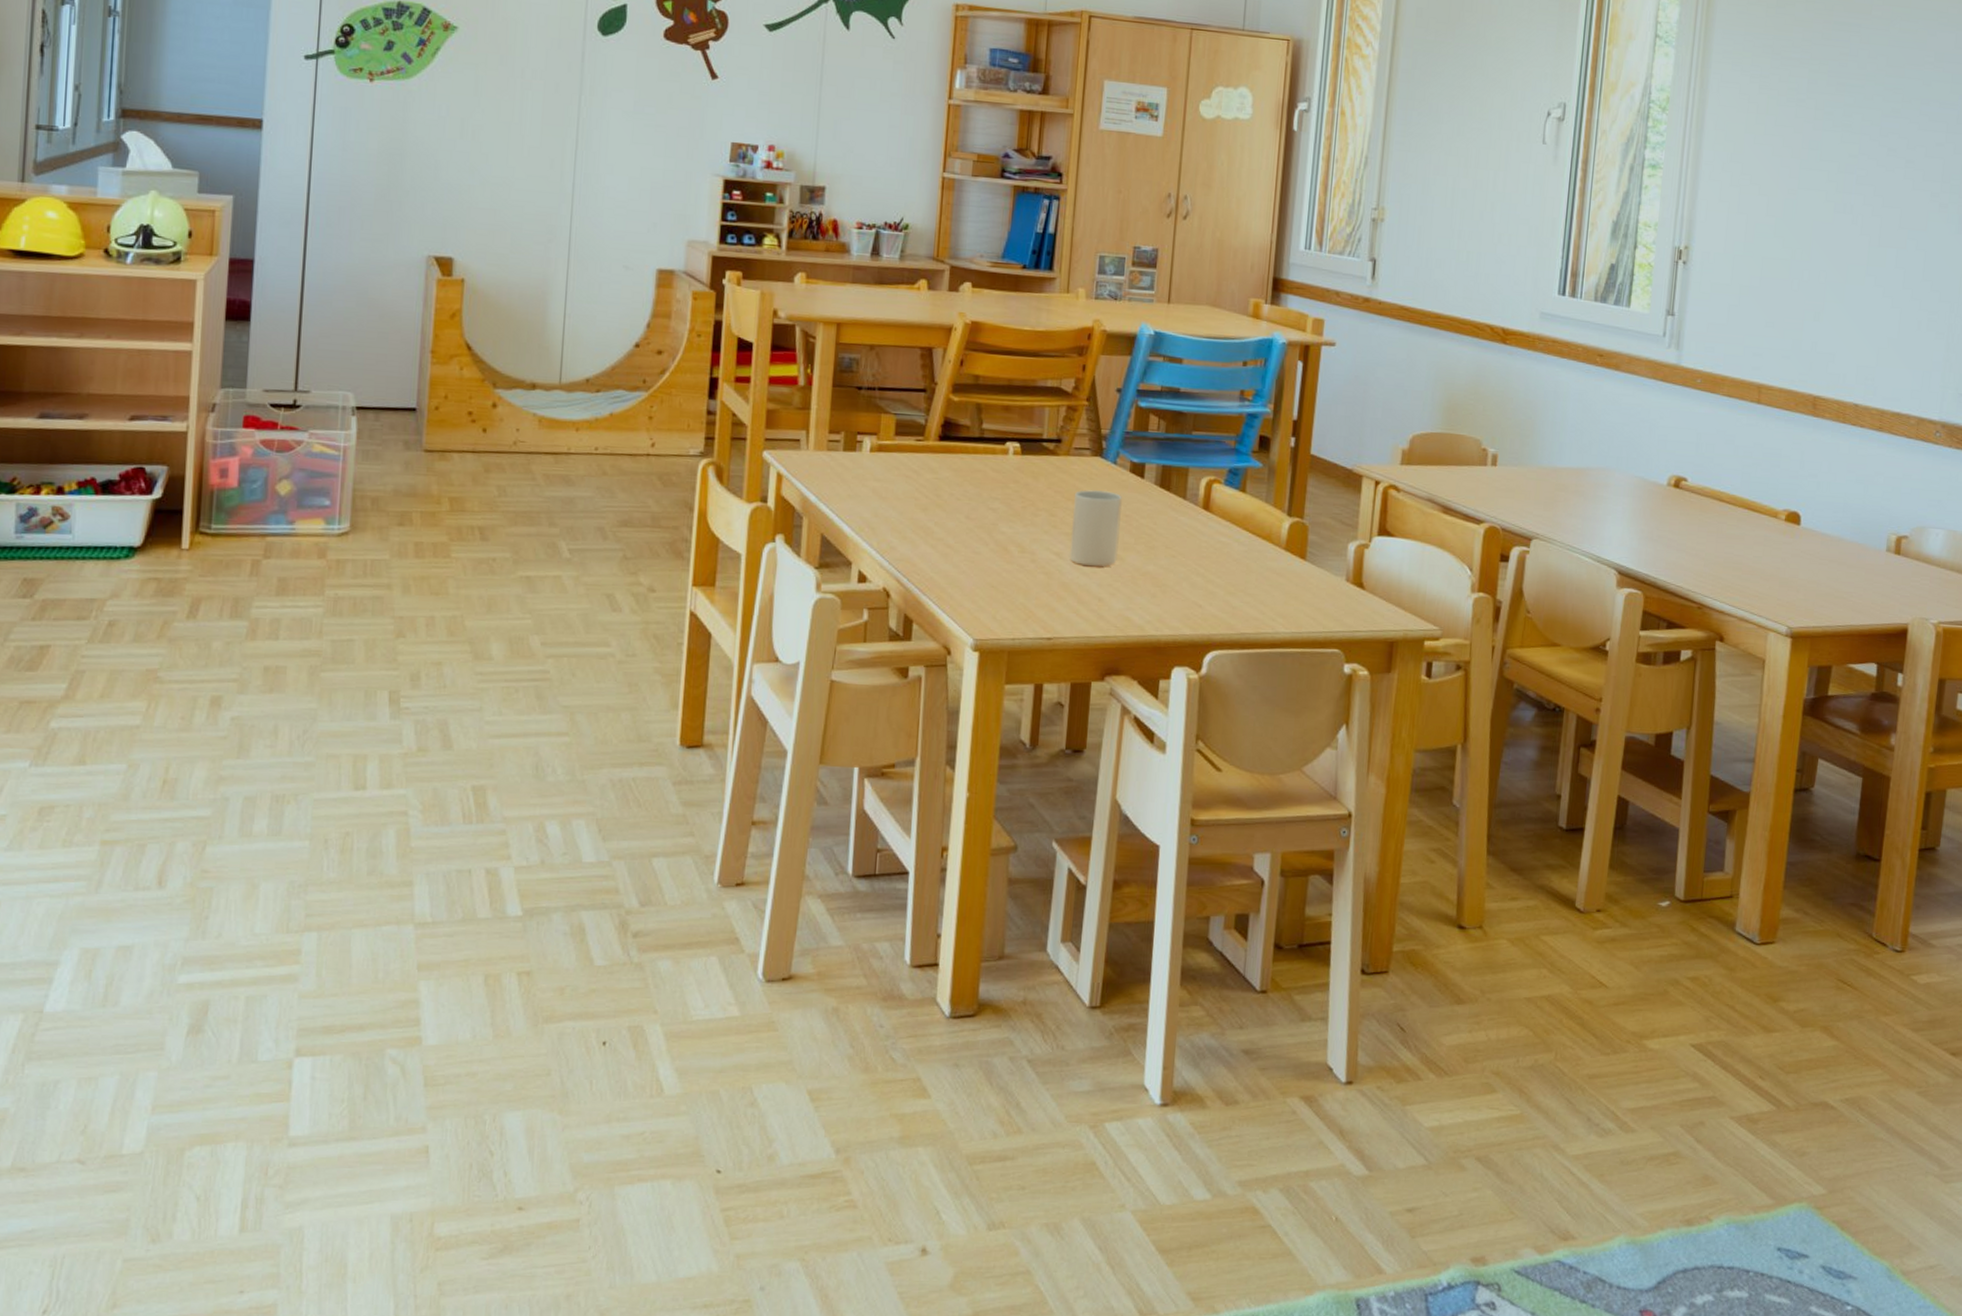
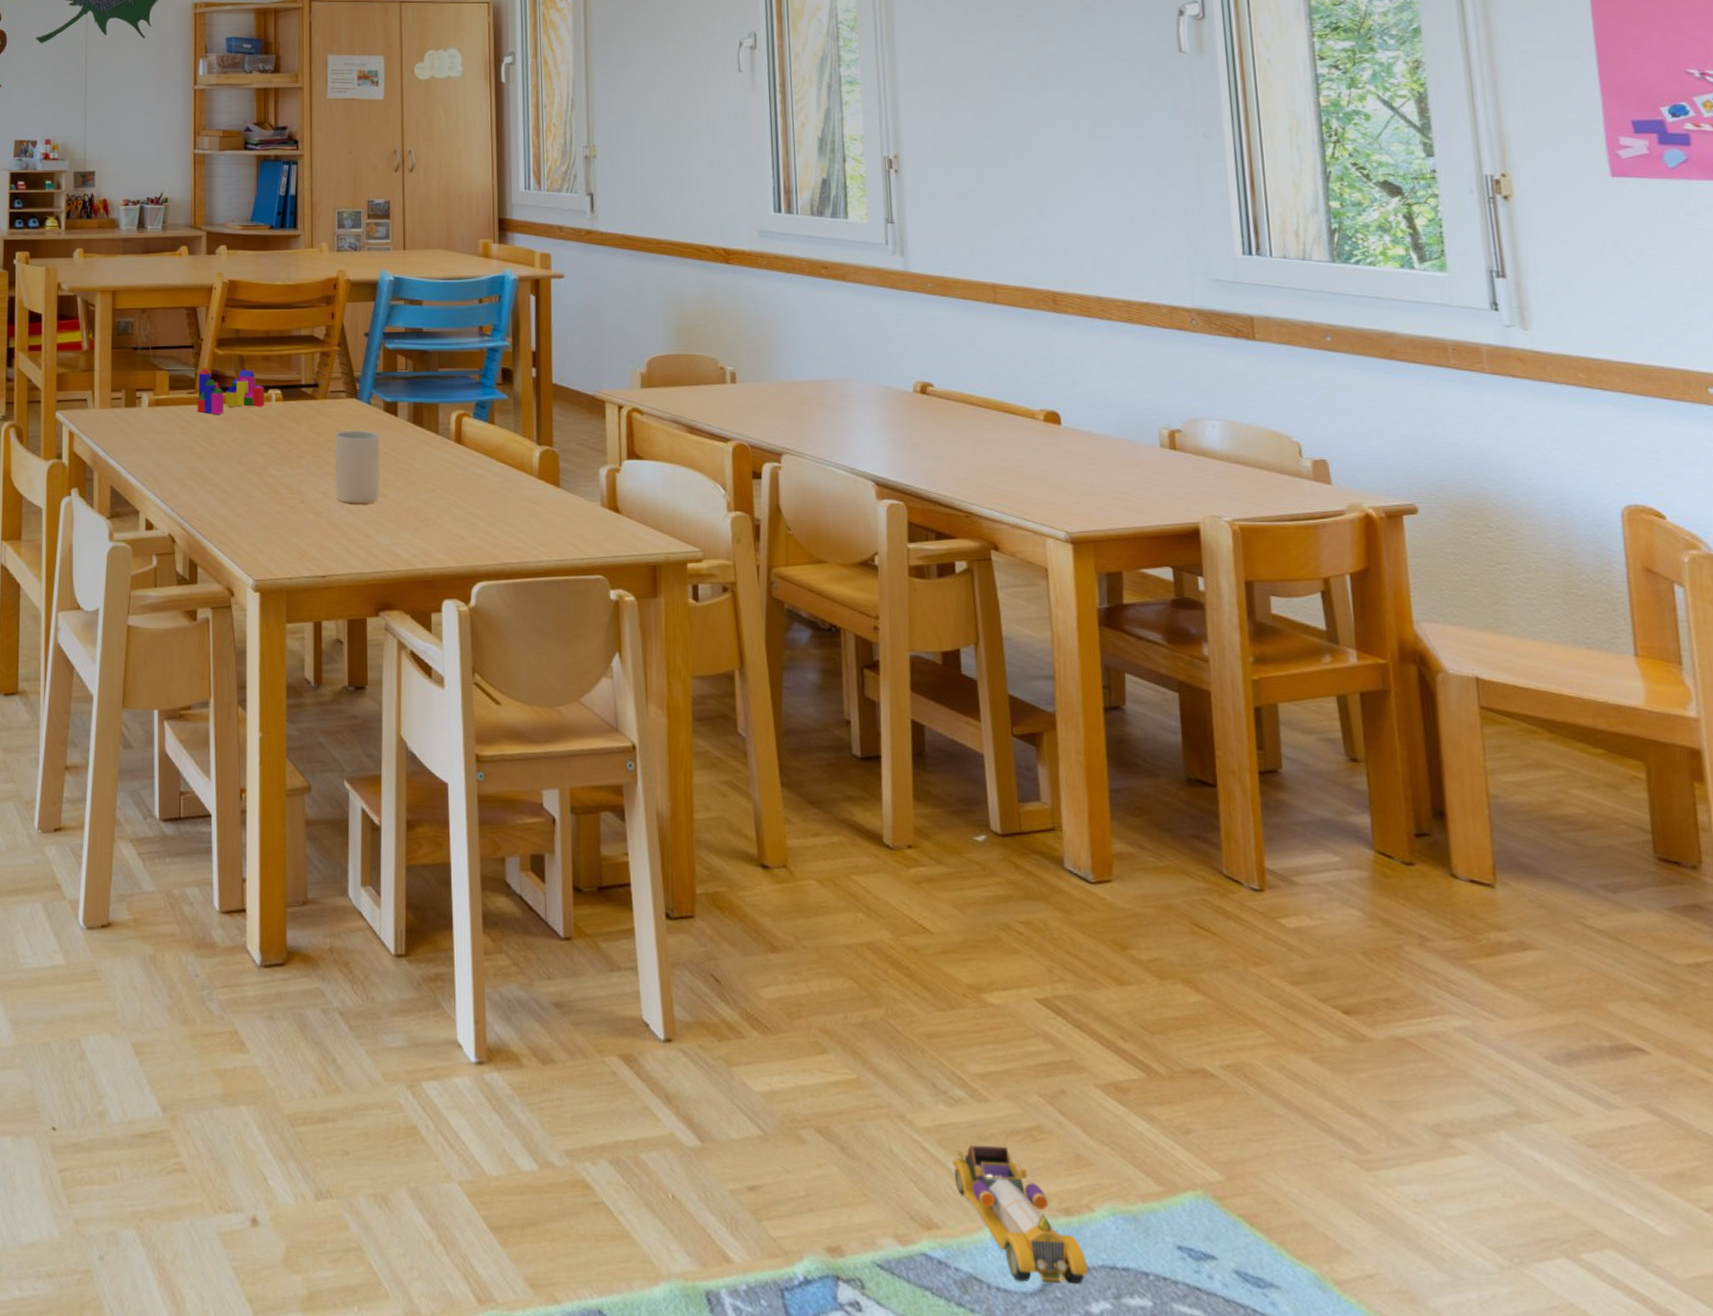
building blocks: none [924,412,1002,466] -> present [197,366,265,415]
toy car: none [1595,1169,1699,1281] -> present [953,1144,1089,1284]

